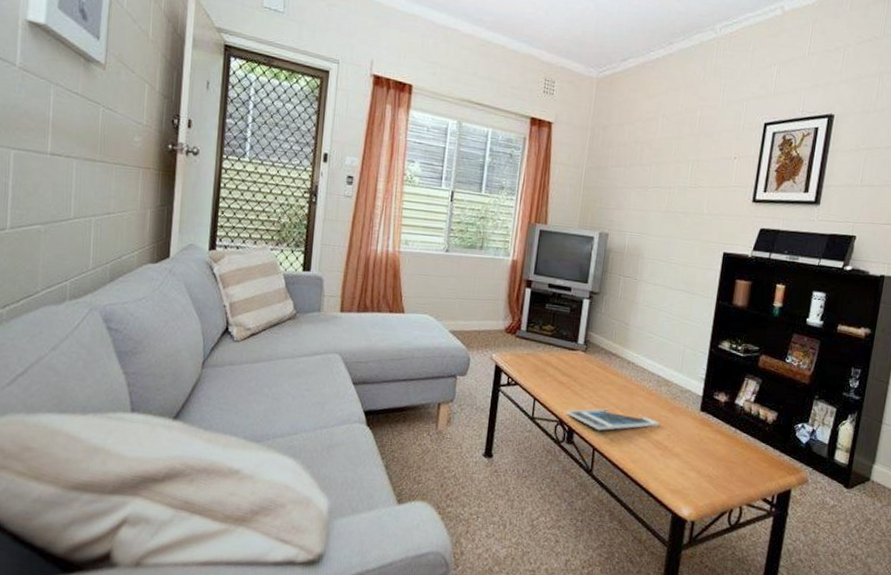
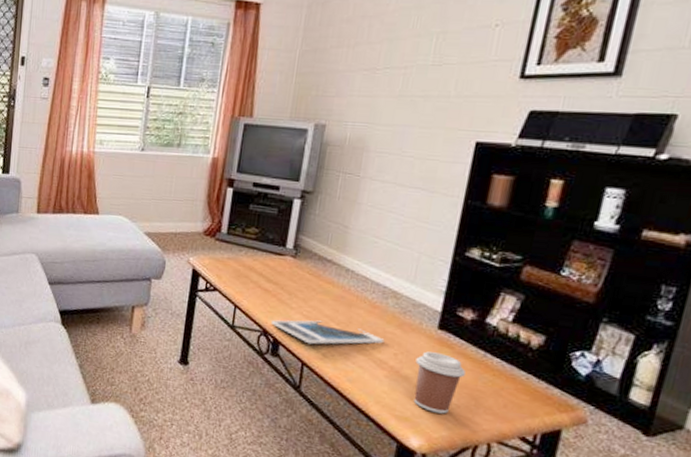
coffee cup: none [683,431,722,485] -> present [413,351,466,414]

